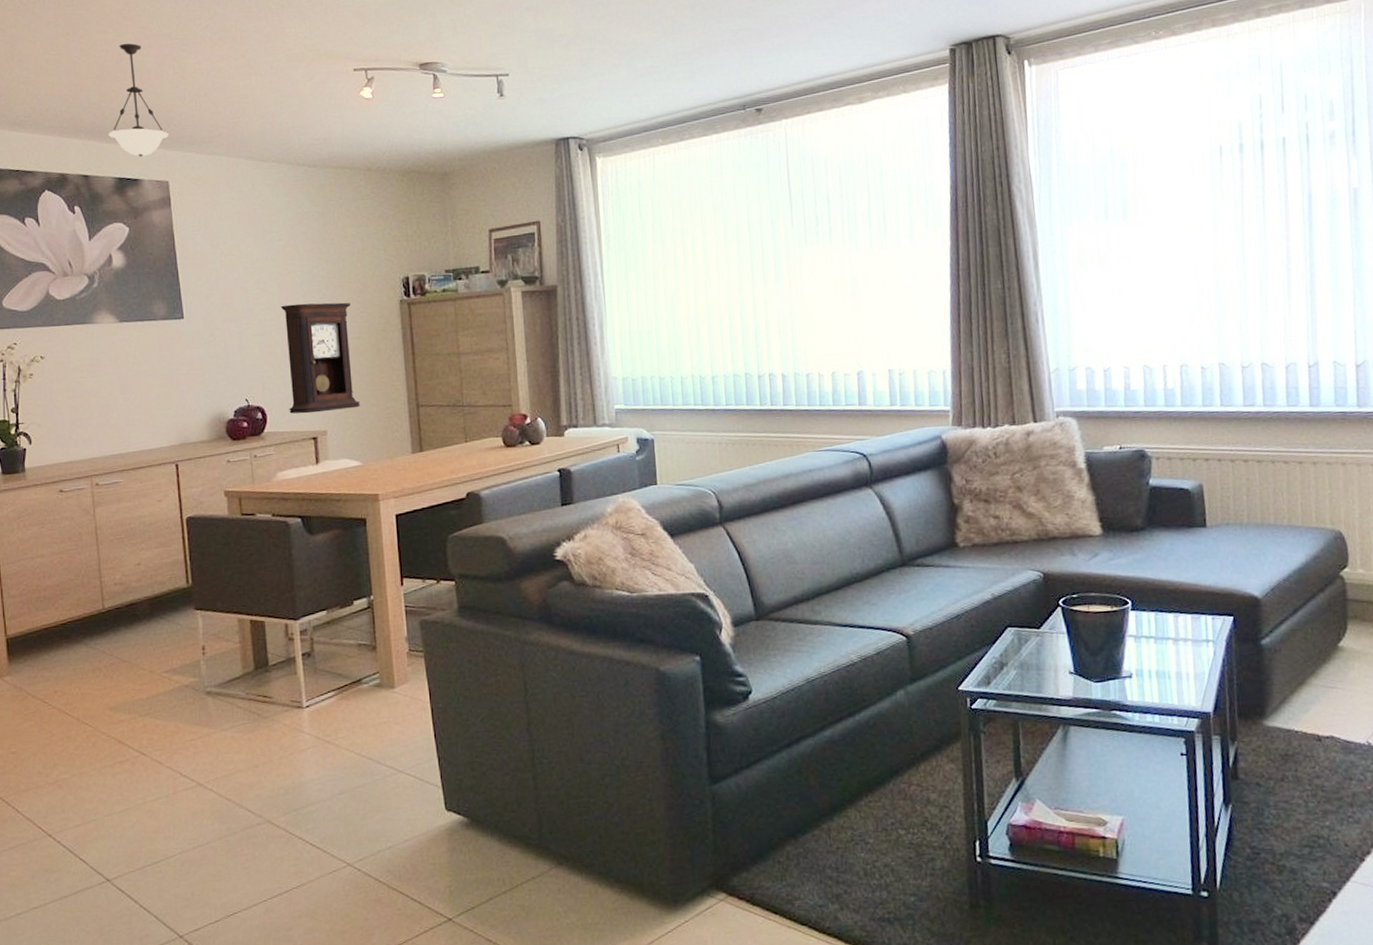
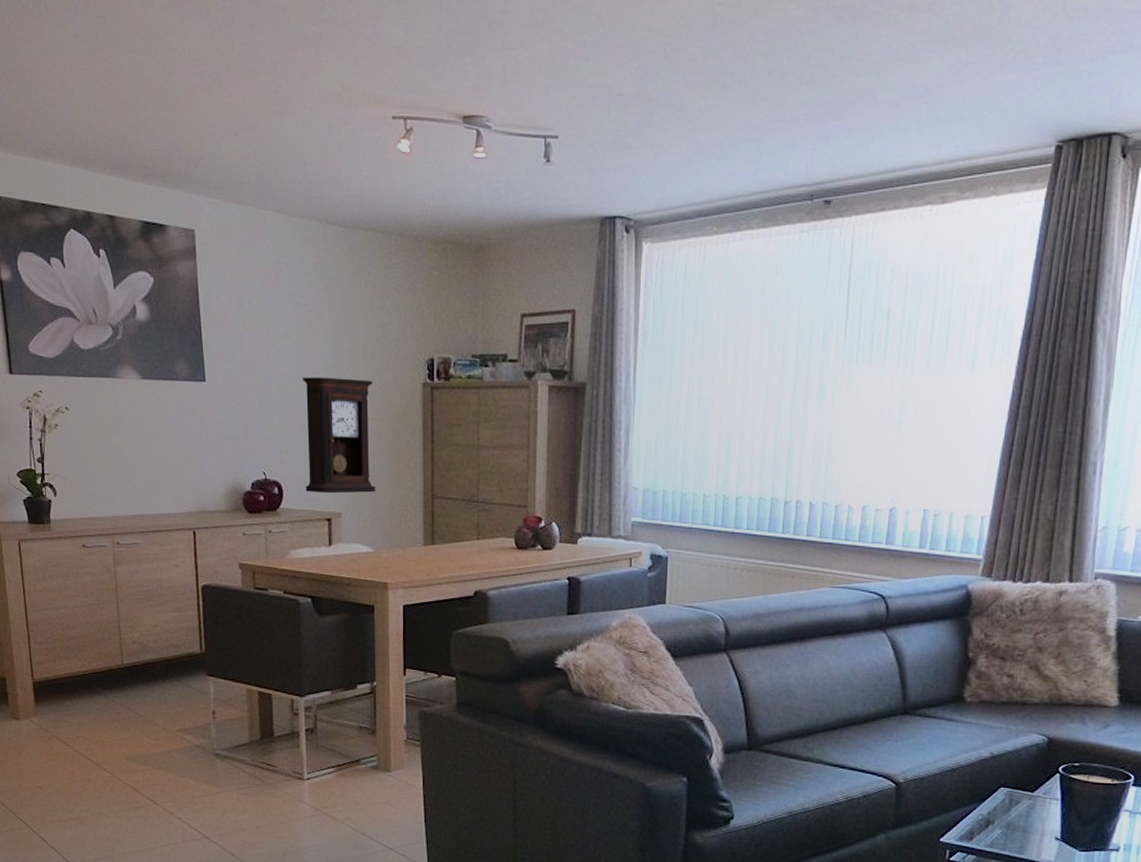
pendant light: present [108,43,169,157] -> none [135,67,196,200]

